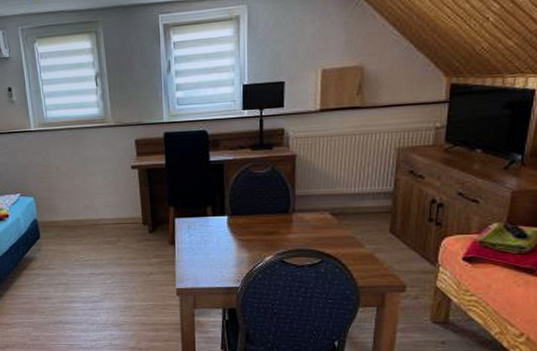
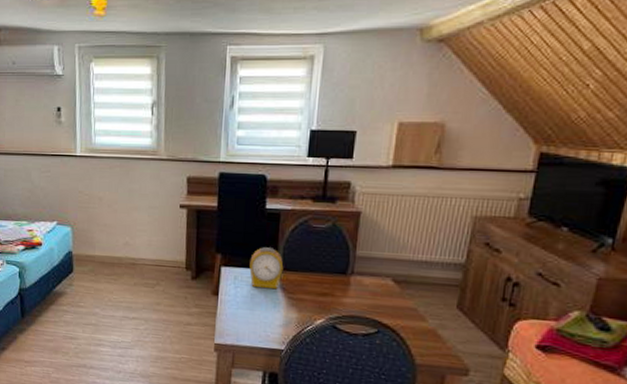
alarm clock: none [200,196,232,234] -> present [249,247,284,290]

